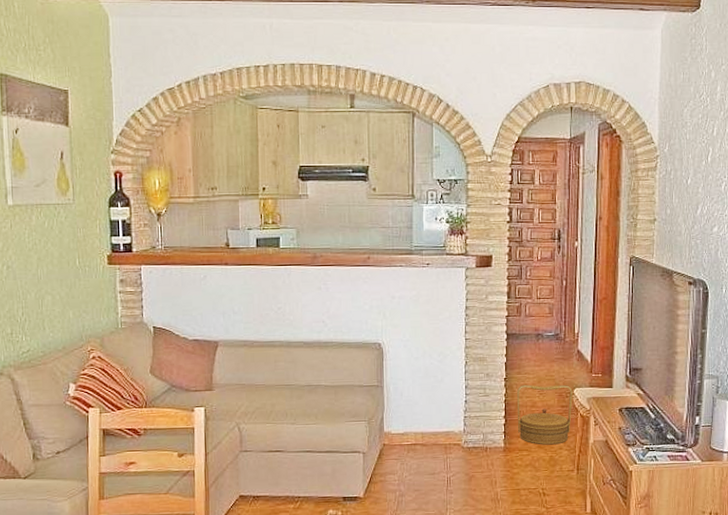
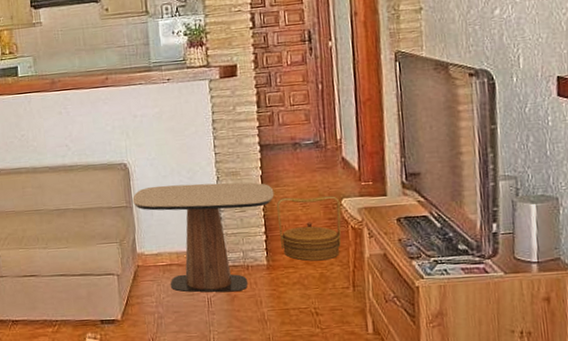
side table: none [384,367,516,472] -> present [132,182,275,292]

